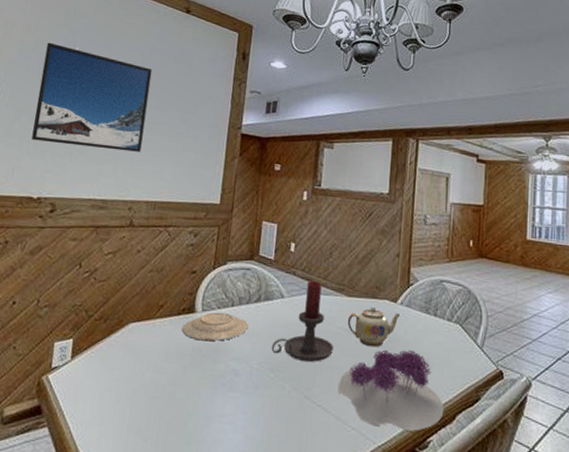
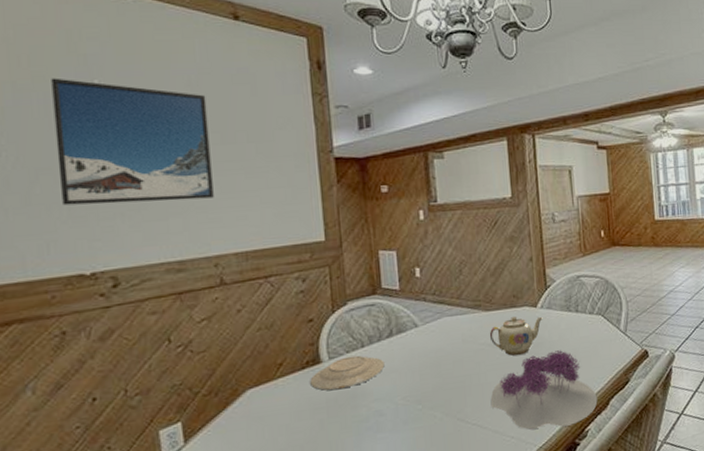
candle holder: present [271,280,333,363] -> none [413,302,480,386]

